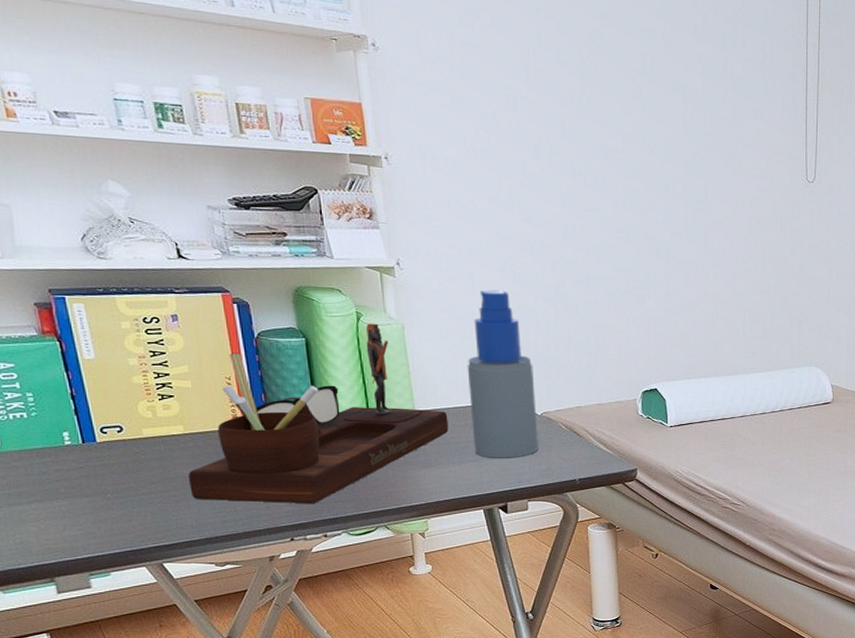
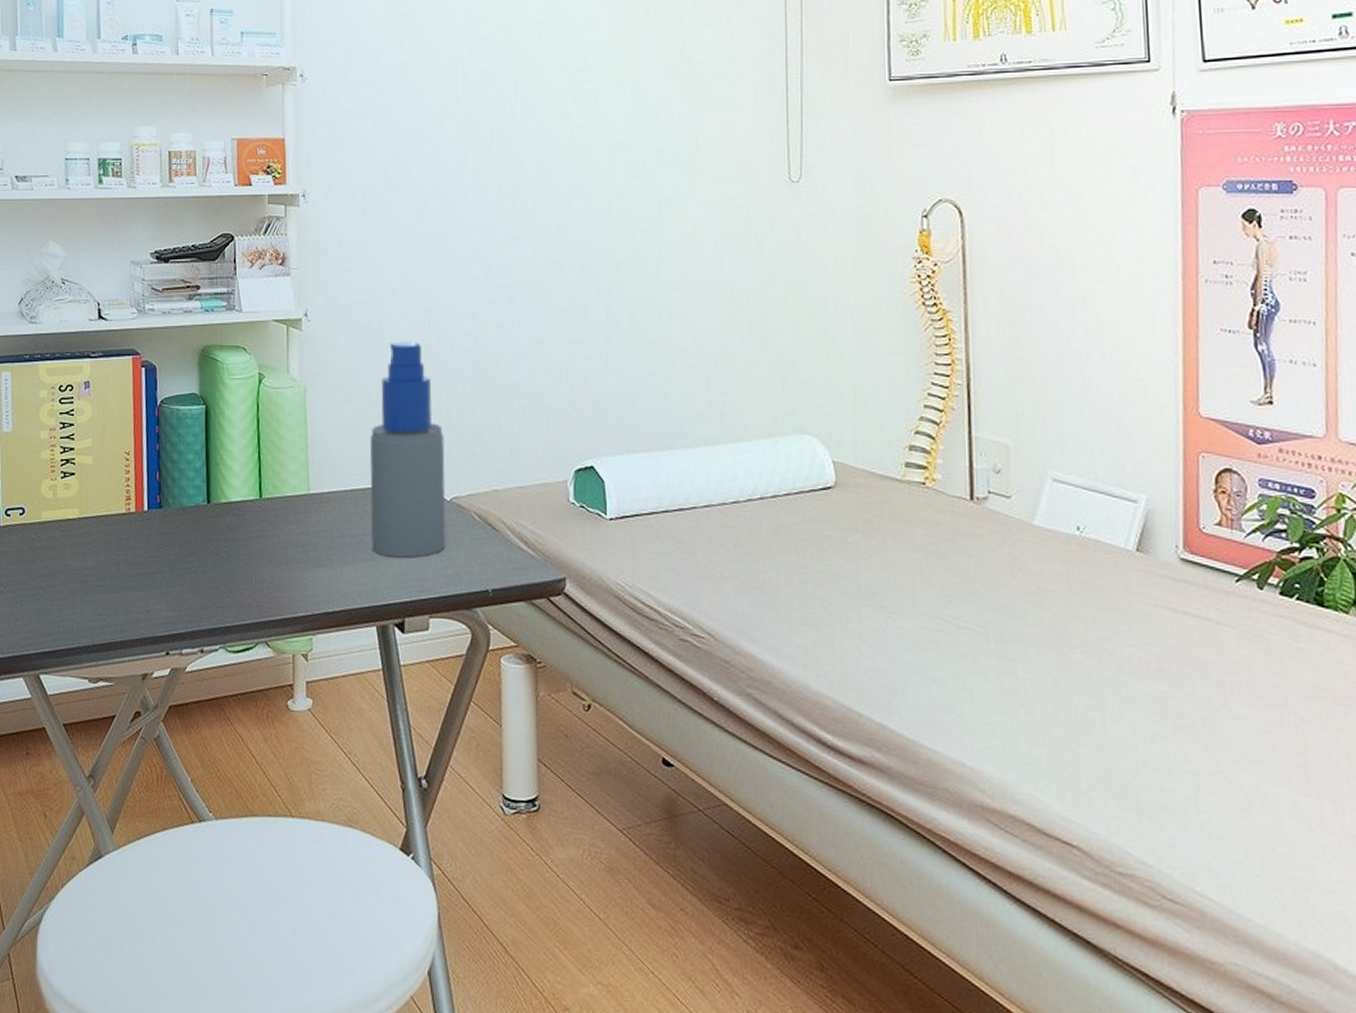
desk organizer: present [188,323,449,504] -> none [76,386,345,609]

